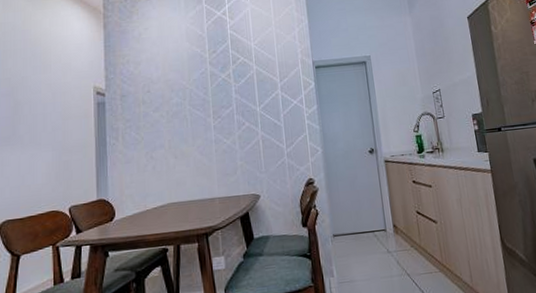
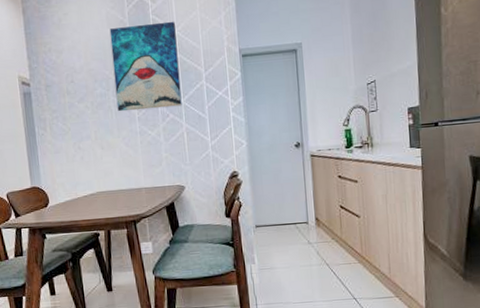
wall art: none [188,36,258,121] -> present [109,21,182,112]

